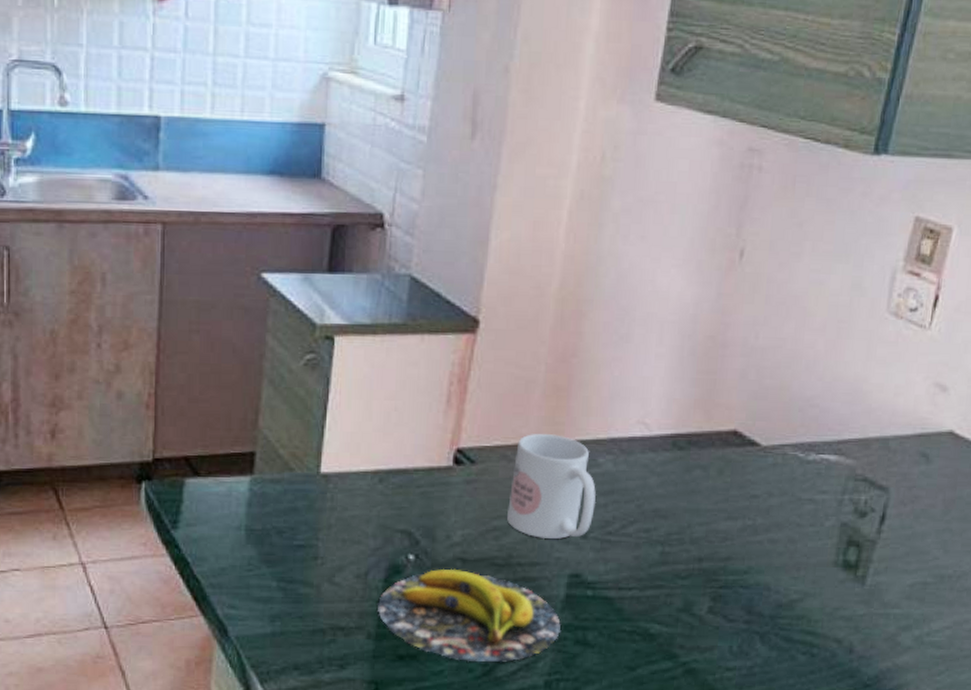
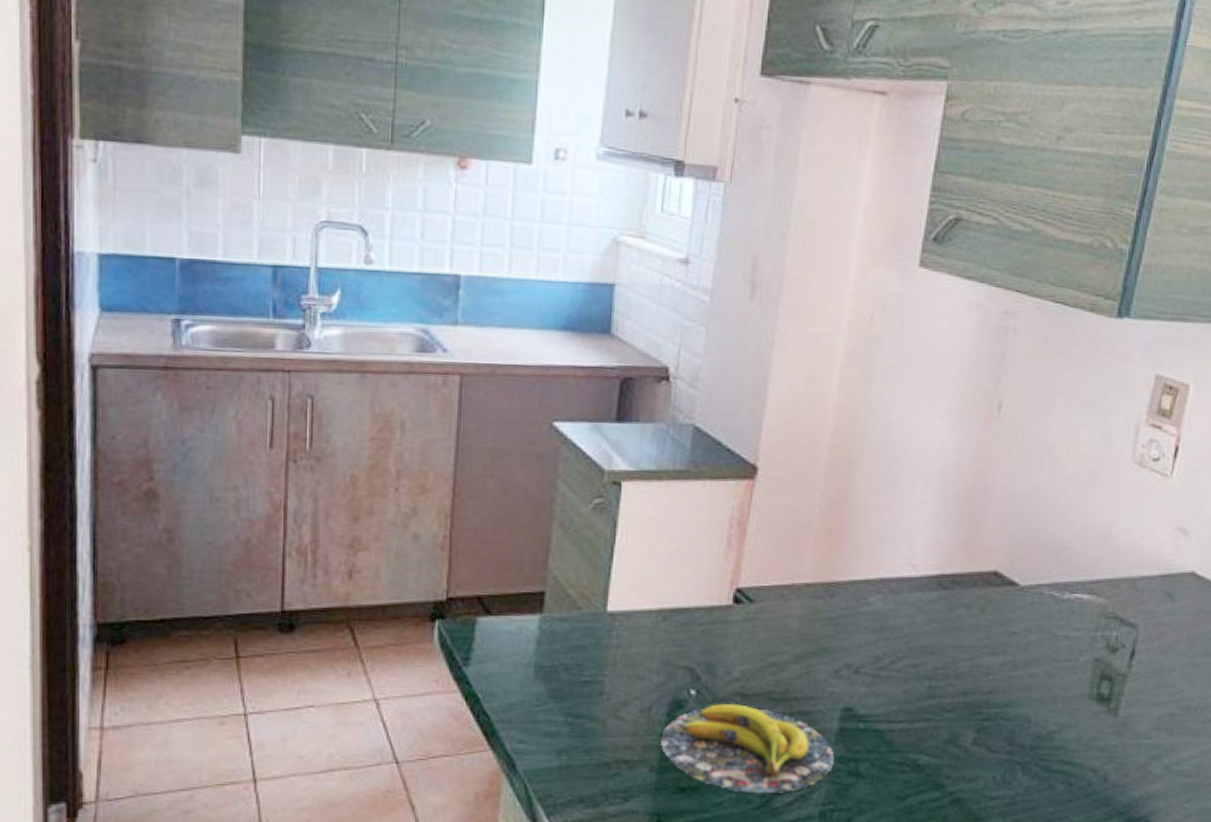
mug: present [507,433,596,539] -> none [784,573,868,674]

